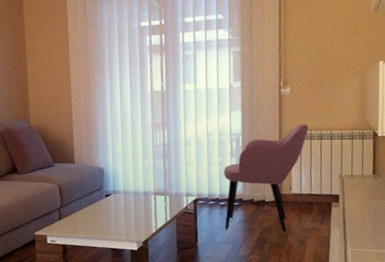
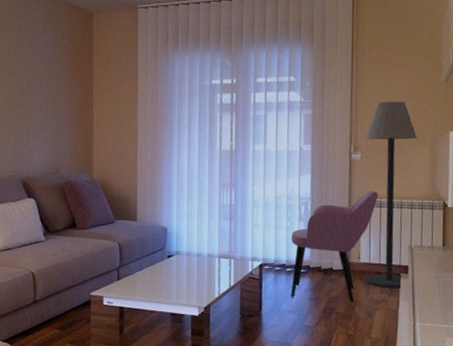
floor lamp: none [295,33,347,217] -> present [364,101,417,289]

